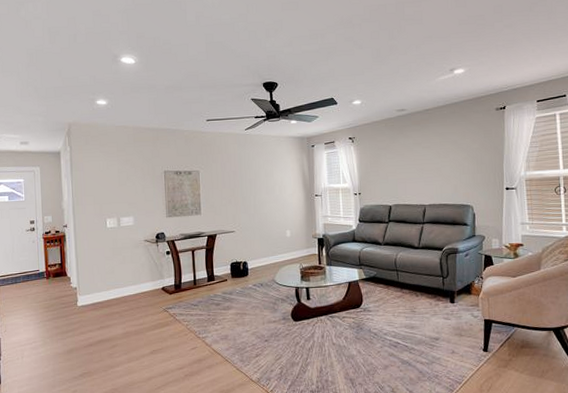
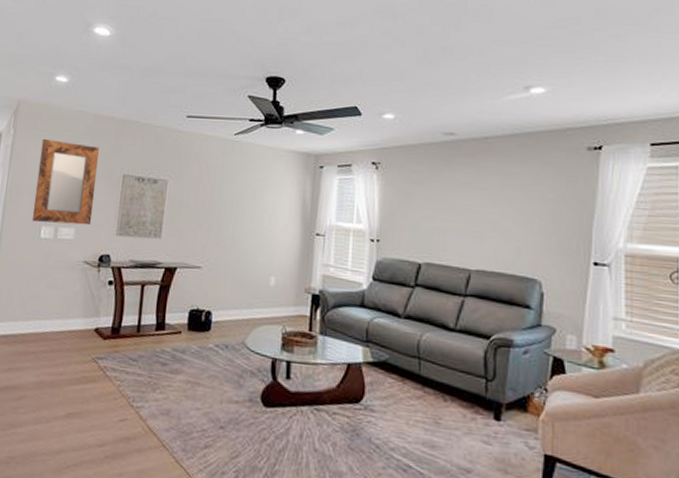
home mirror: none [94,151,146,217] -> present [31,138,99,226]

